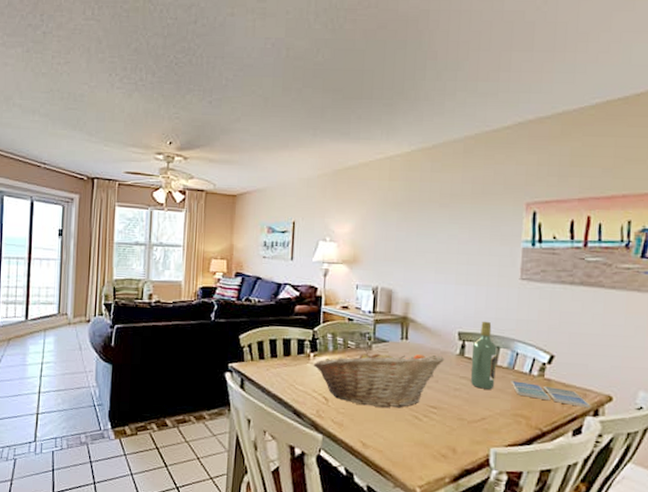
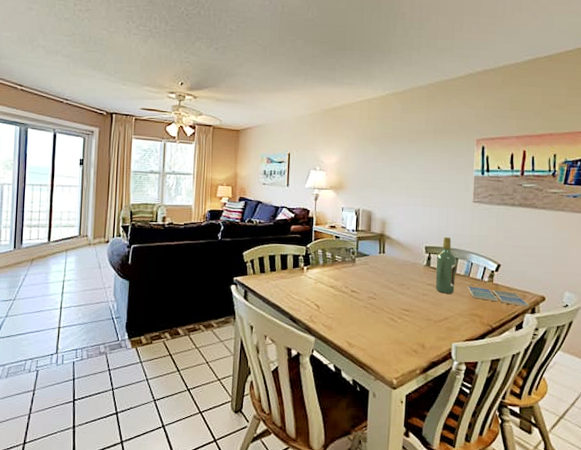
fruit basket: present [313,349,445,408] -> none [306,262,415,312]

